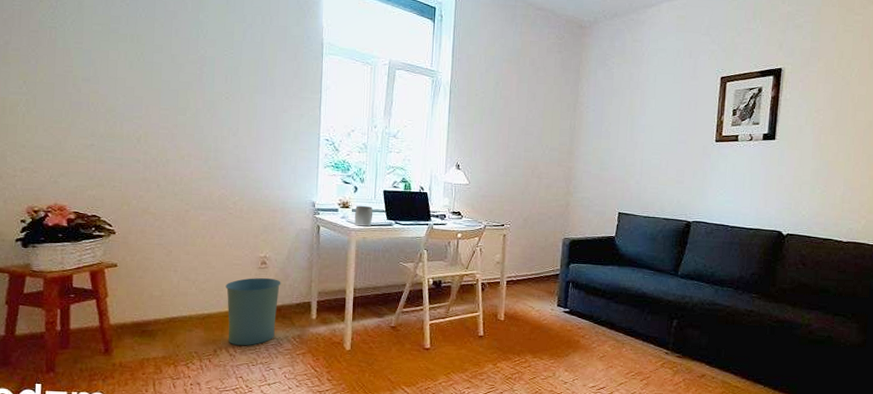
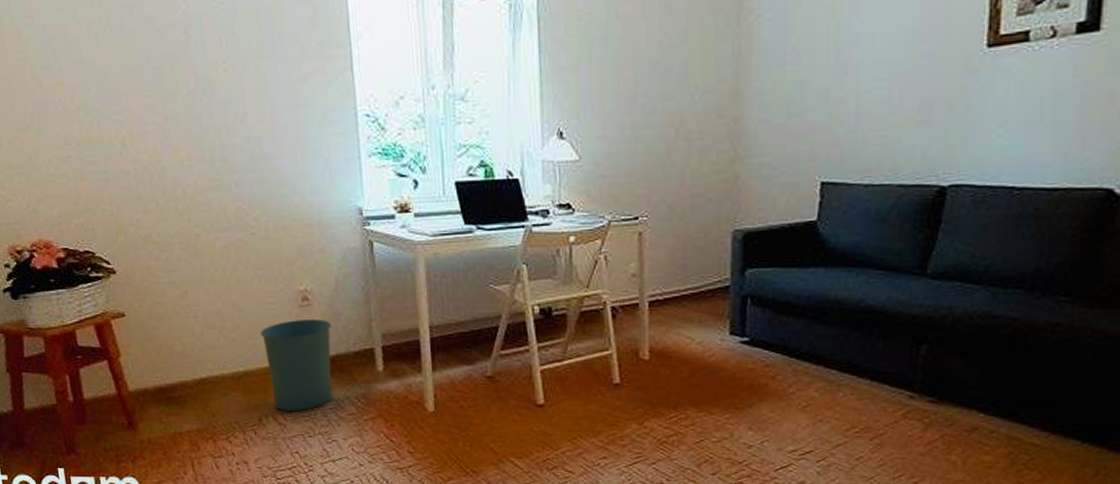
mug: present [354,206,373,227] -> none [418,207,444,237]

